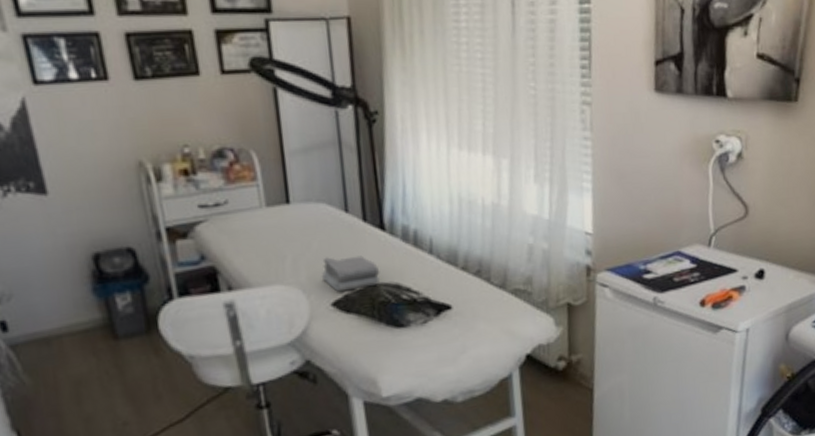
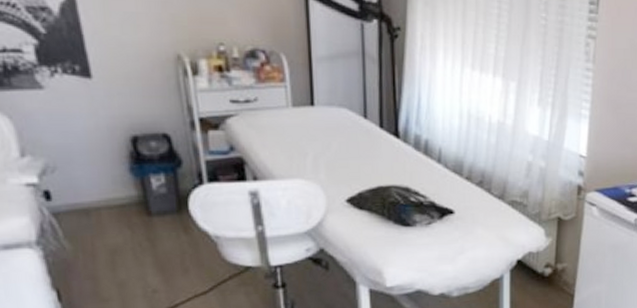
towel: present [321,255,380,292] -> none [338,158,392,190]

